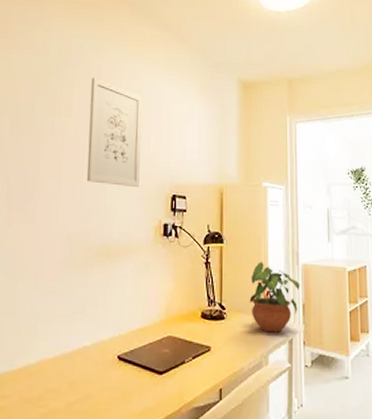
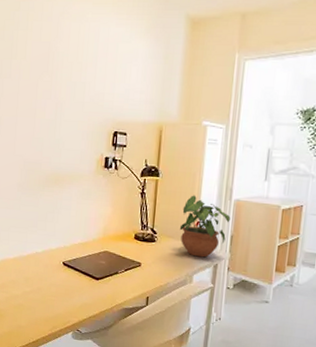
wall art: present [86,77,142,188] -> none [39,20,90,124]

